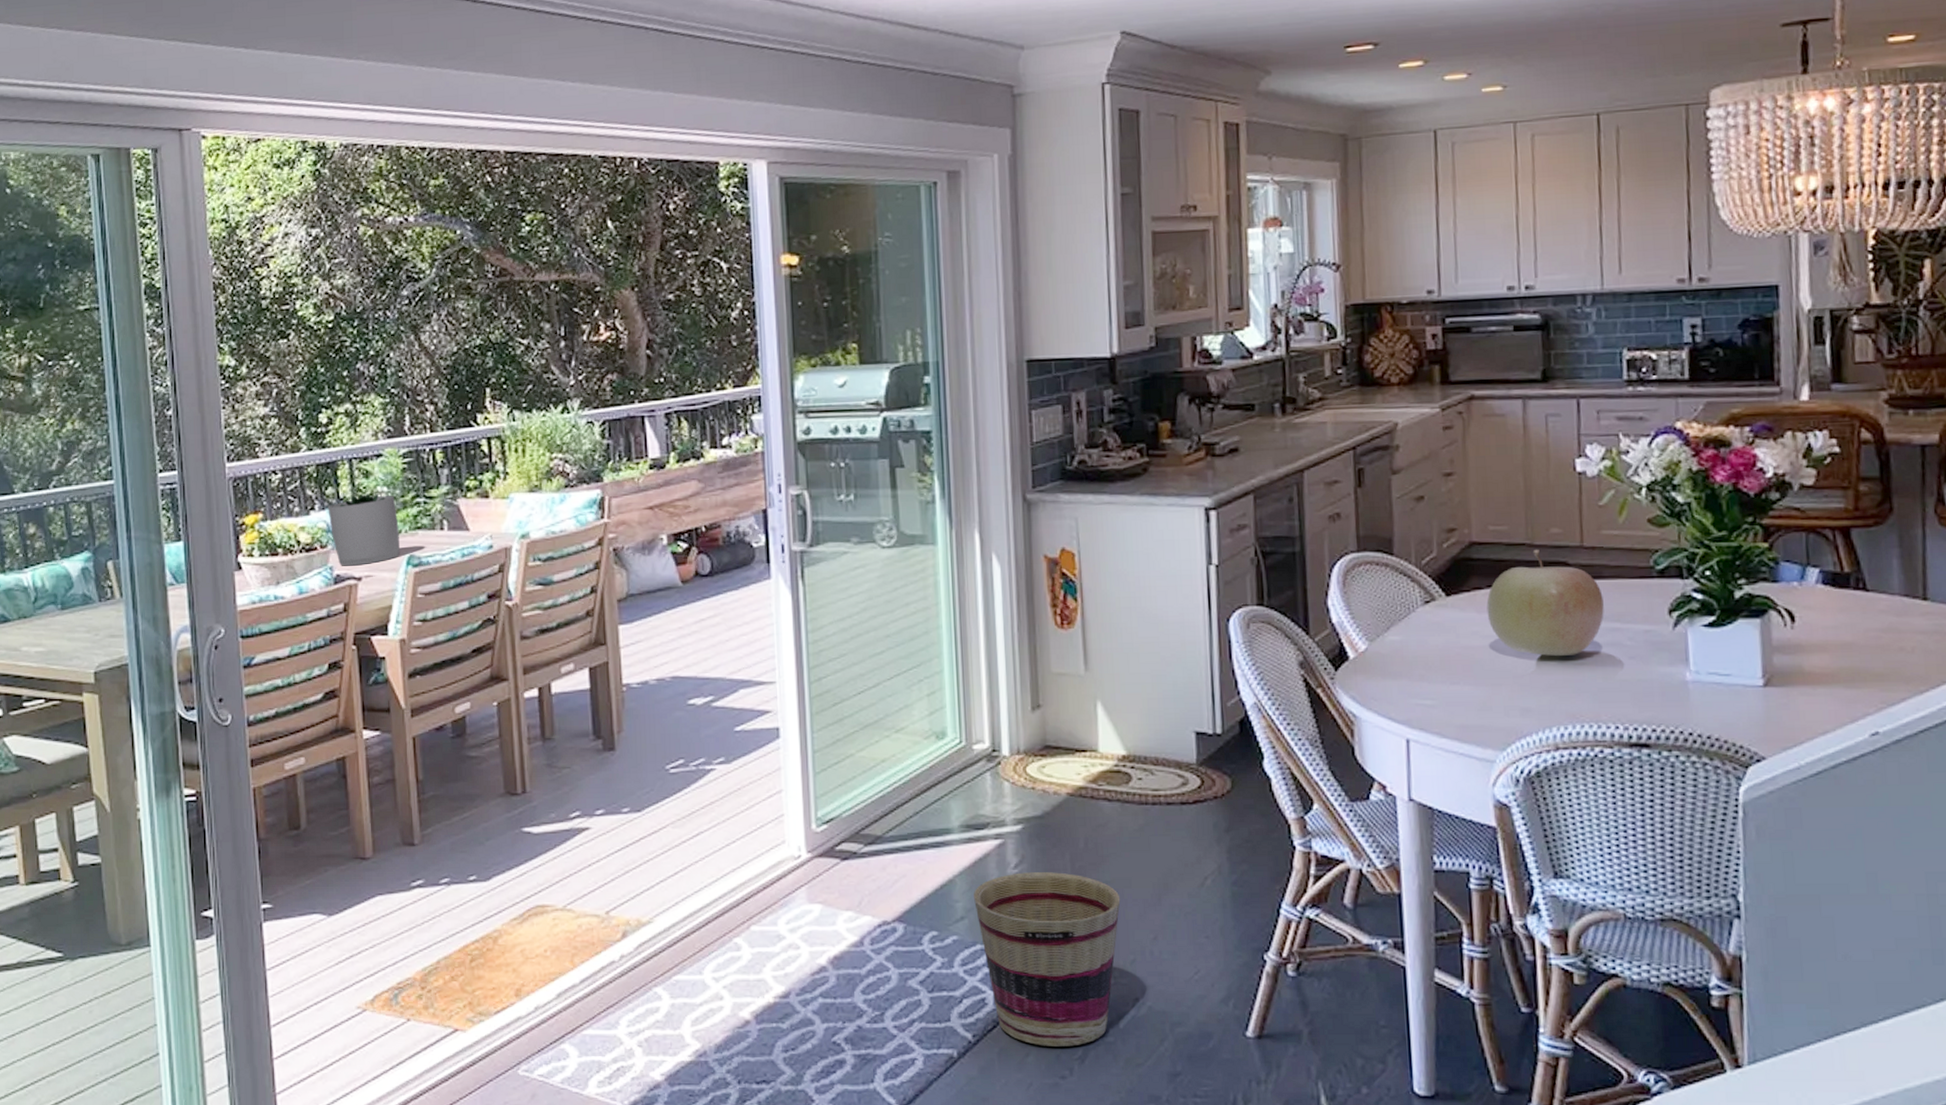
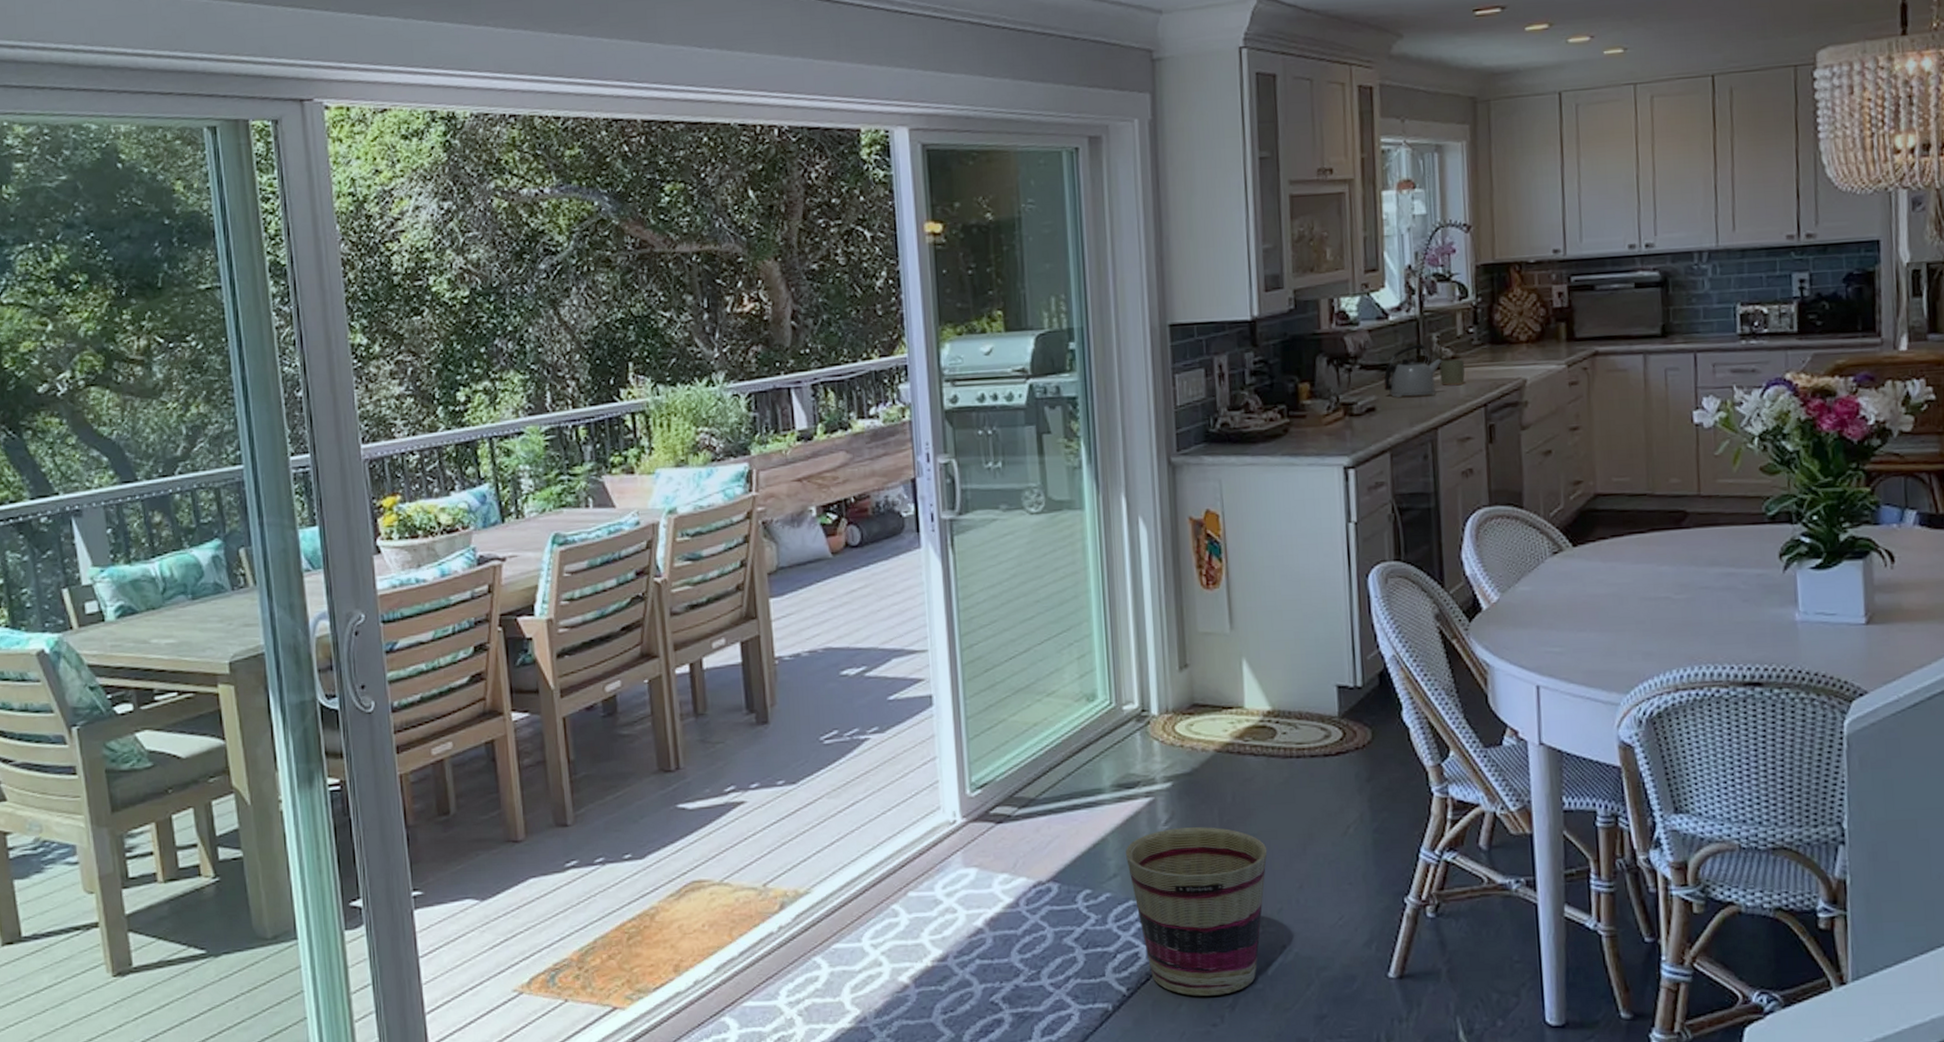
planter: present [328,493,401,566] -> none [468,471,546,547]
kettle: none [1247,384,1310,439] -> present [1384,343,1443,398]
mug: none [1306,400,1334,427] -> present [1440,359,1466,386]
fruit: present [1486,549,1604,657] -> none [1611,498,1720,602]

